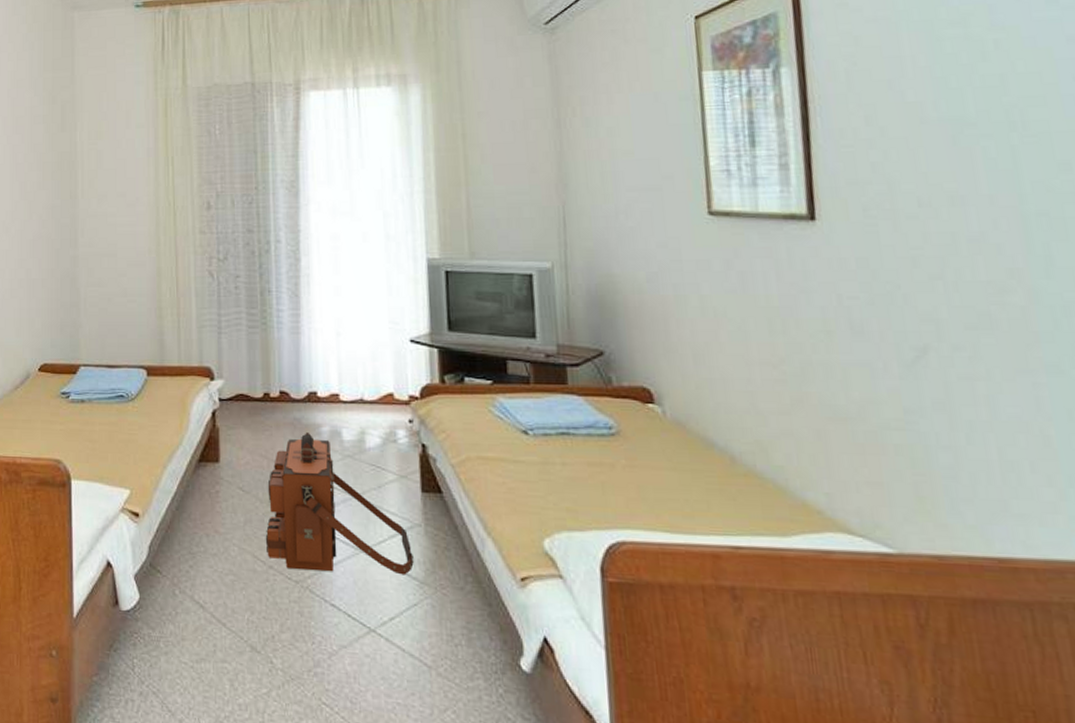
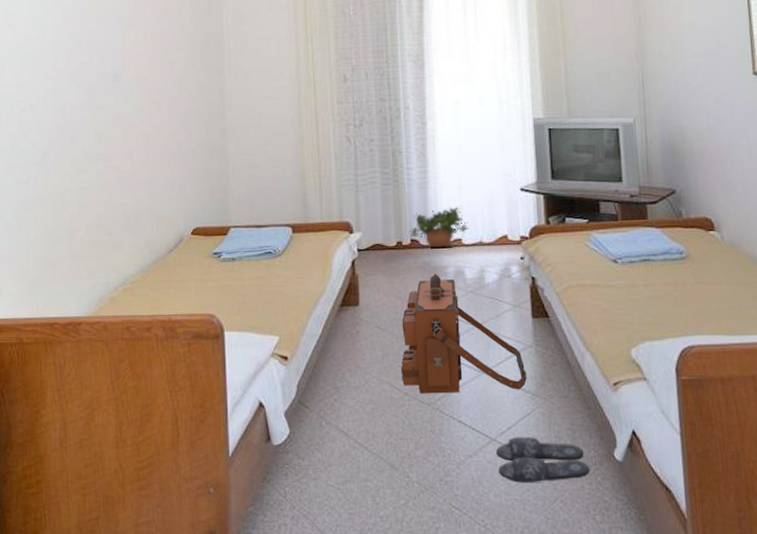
potted plant: none [278,356,348,407] -> present [409,206,469,251]
slippers: none [375,630,489,686] -> present [496,437,590,482]

